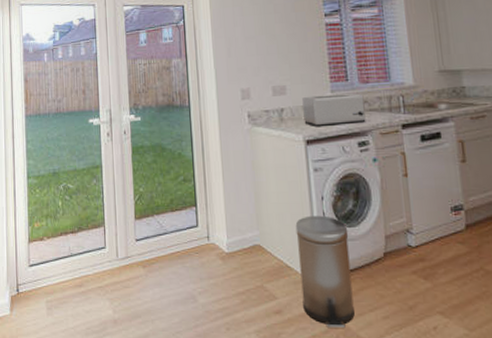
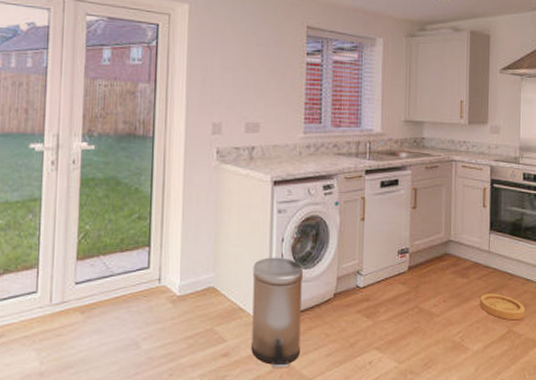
toaster: present [302,93,366,127] -> none [274,135,334,168]

